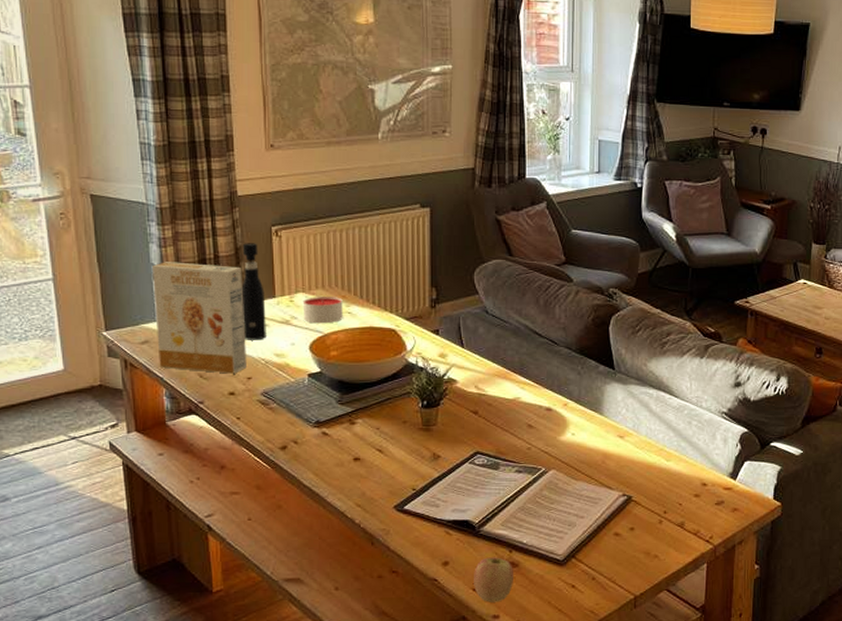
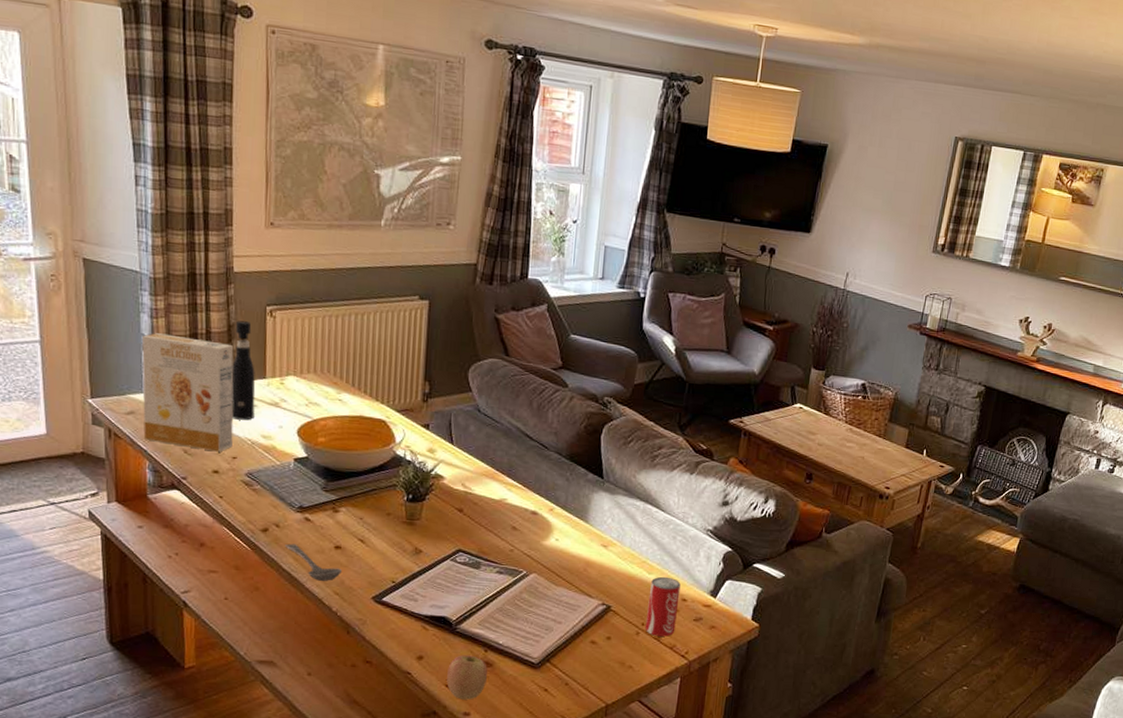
candle: present [302,297,343,324] -> none [292,381,334,409]
stirrer: none [304,459,363,494] -> present [285,543,343,581]
beverage can: none [667,462,700,523] -> present [645,576,681,637]

